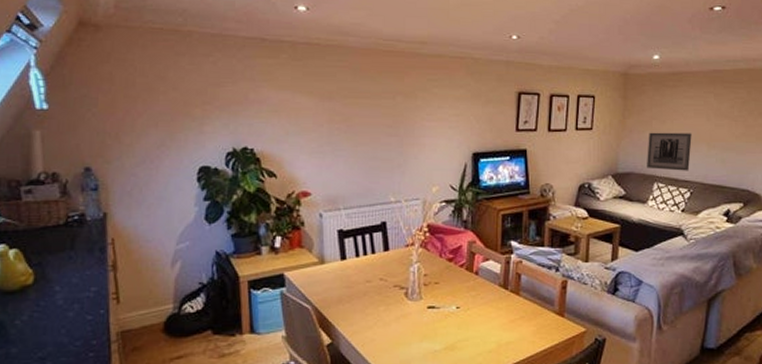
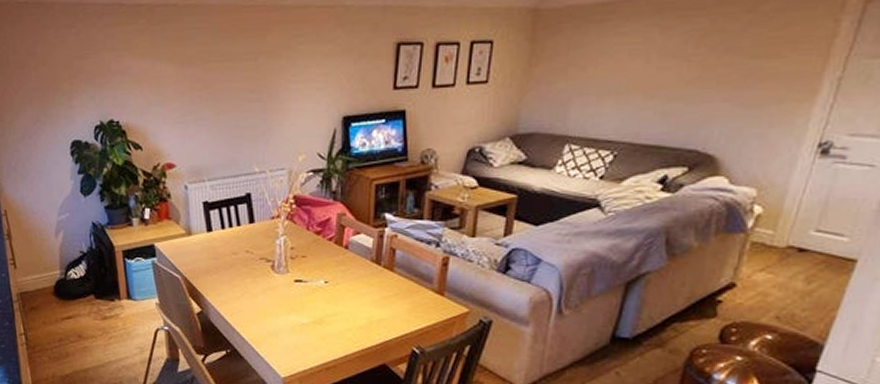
wall art: present [647,132,692,171] -> none [557,80,622,129]

